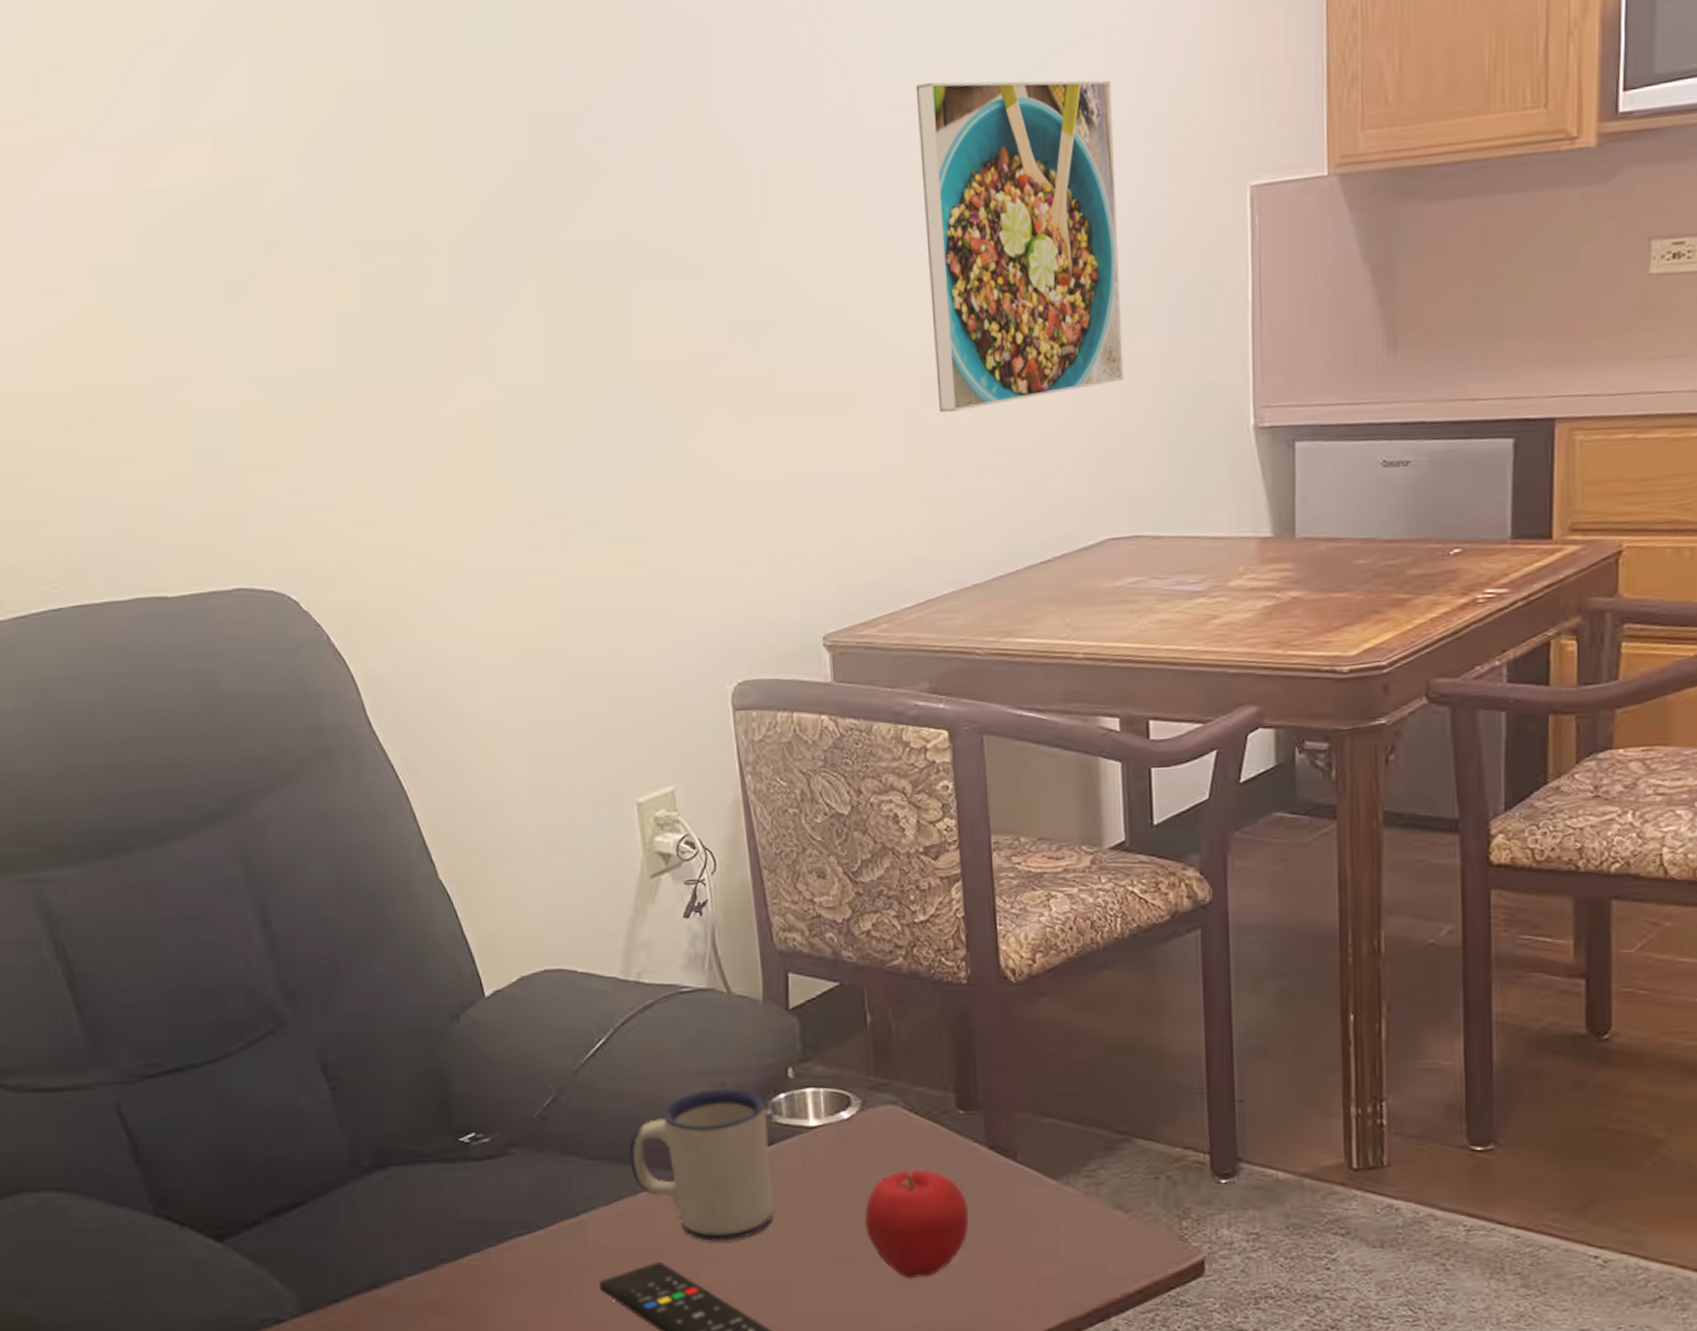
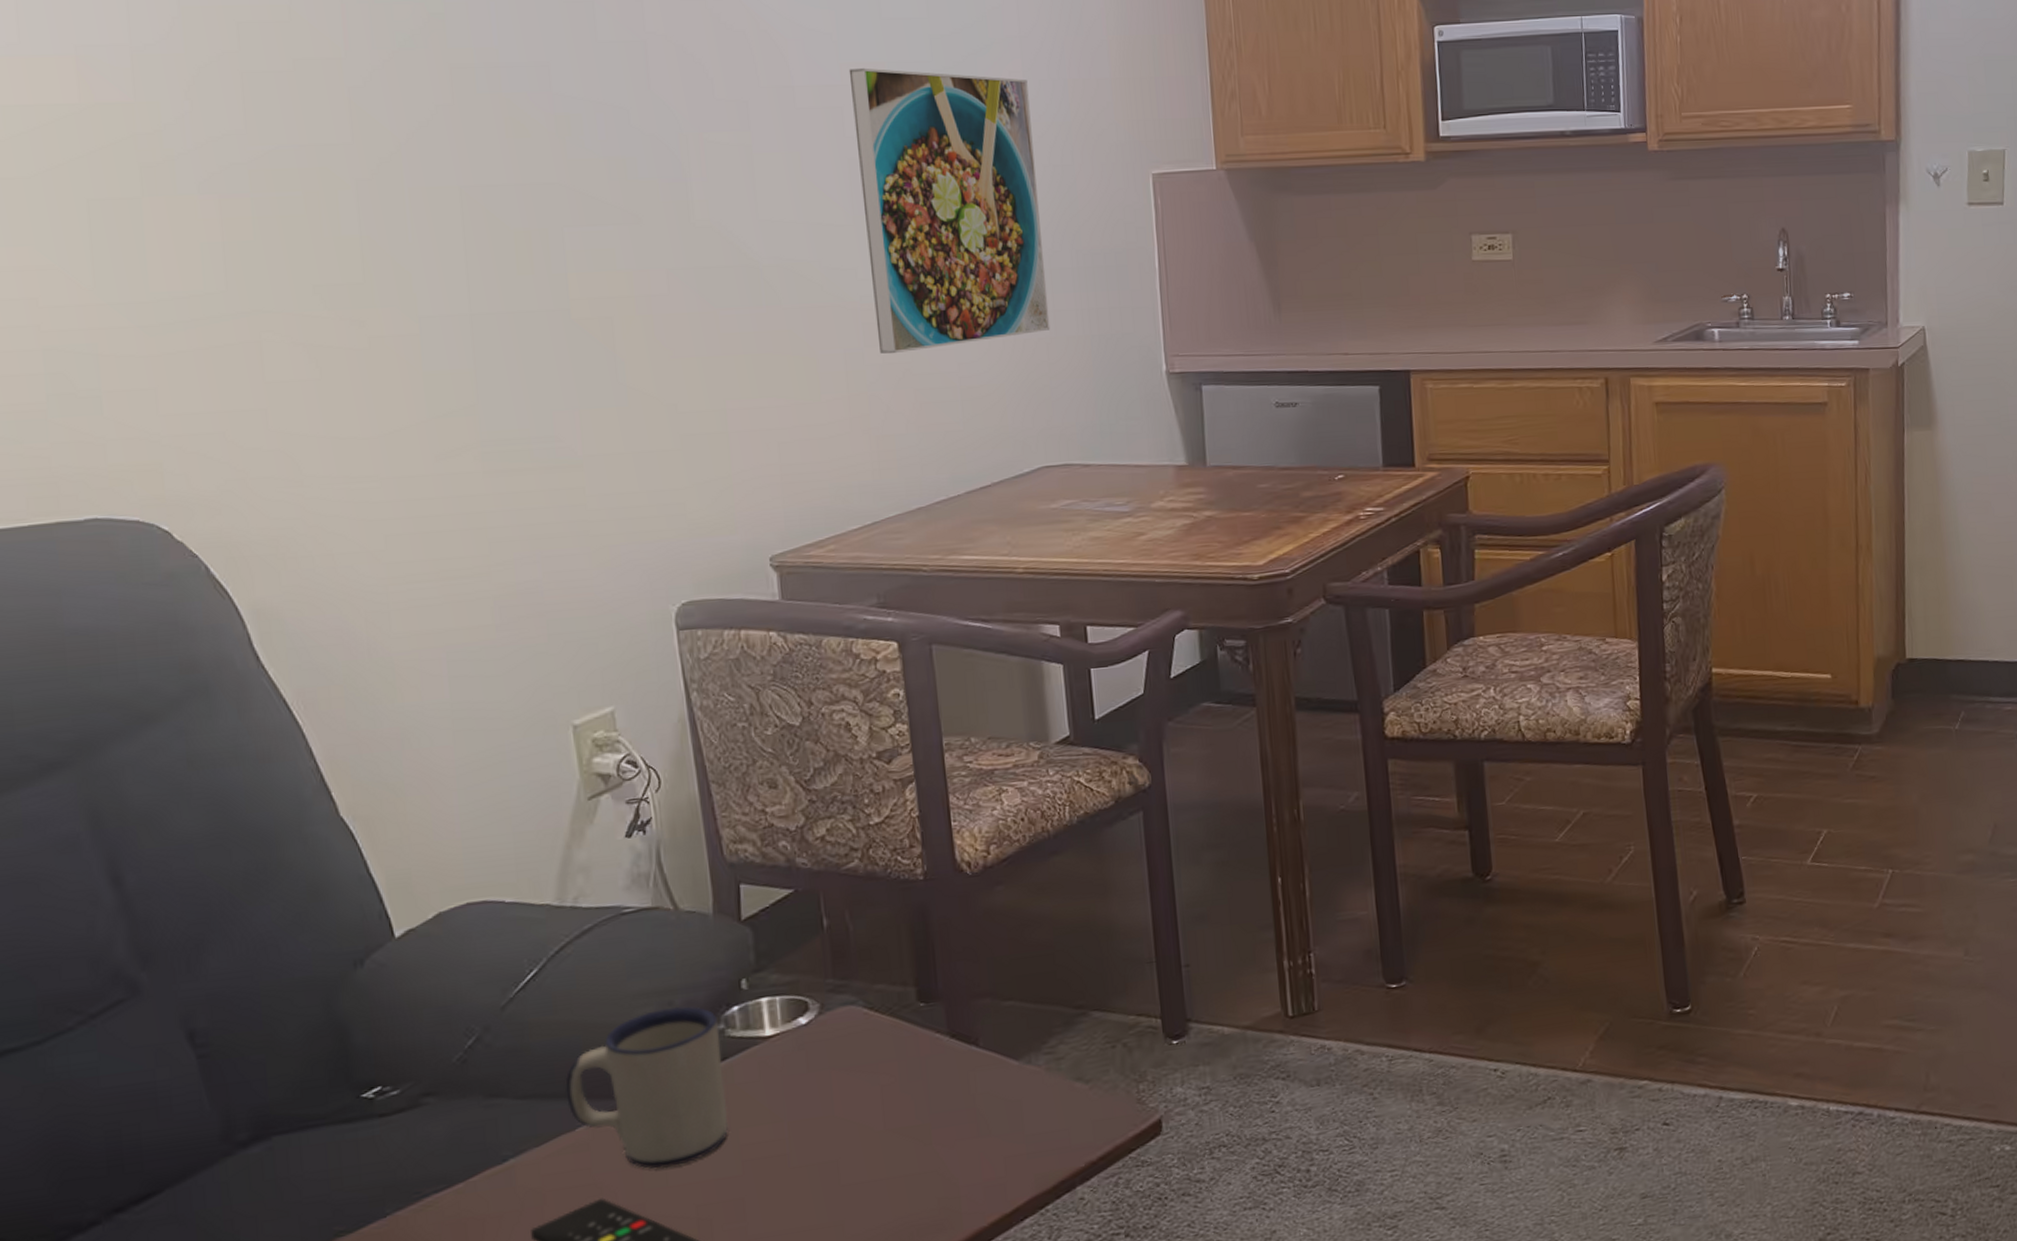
apple: present [864,1169,969,1279] -> none [825,1065,933,1179]

